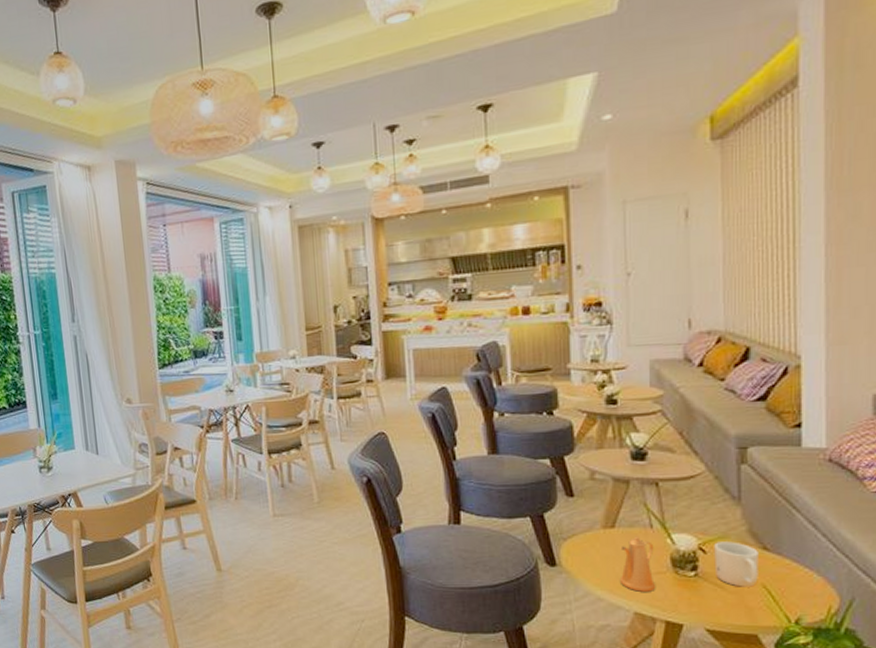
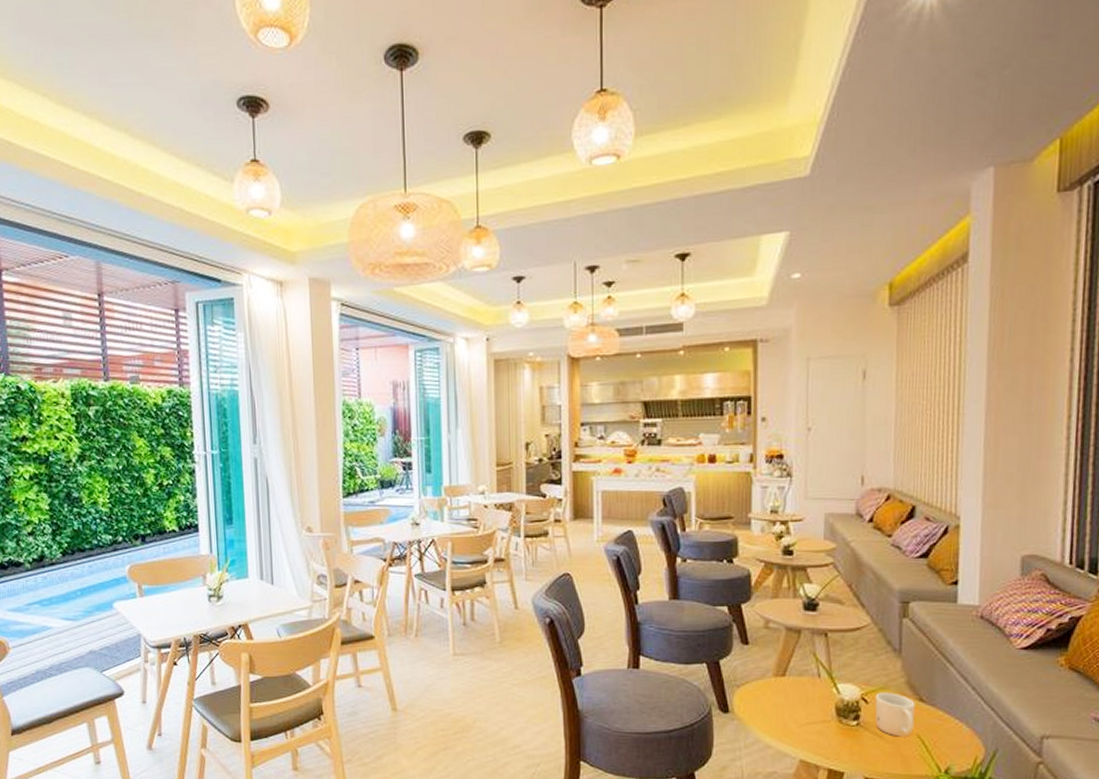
coffee pot: present [619,536,656,592] -> none [787,685,821,740]

